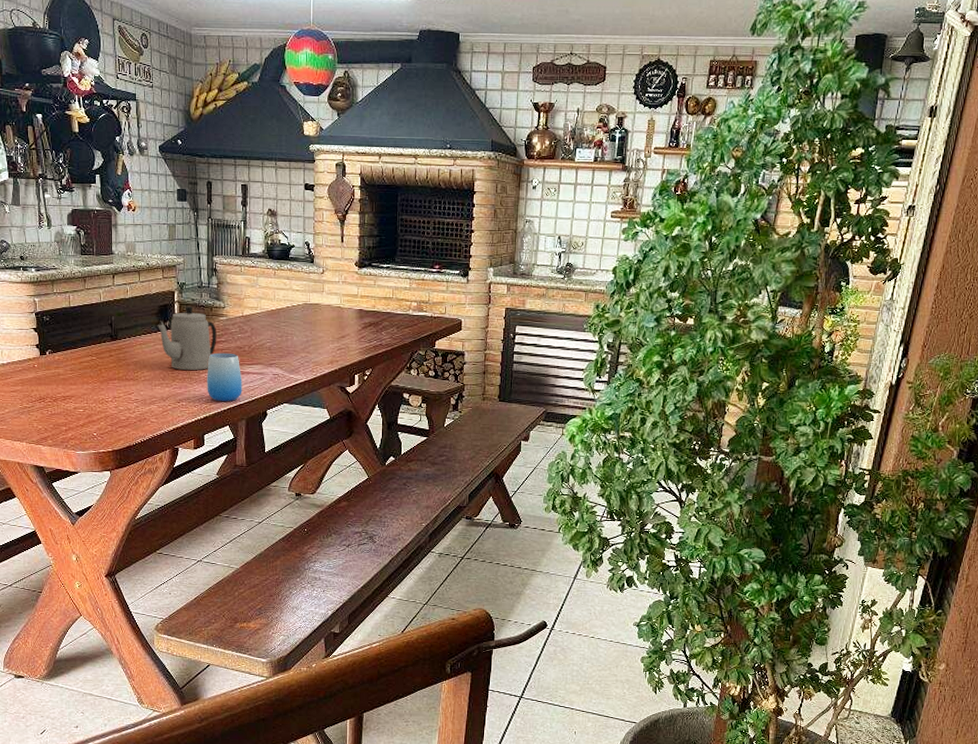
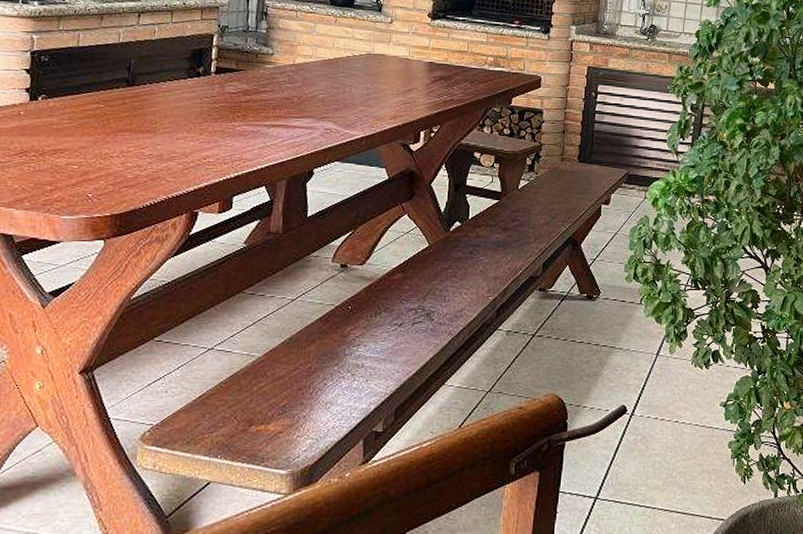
teapot: present [157,306,217,370] -> none [187,51,261,123]
cup: present [207,352,242,402] -> none [242,103,287,159]

